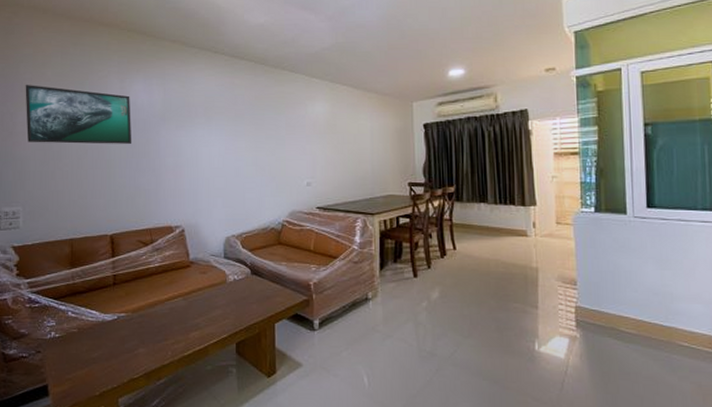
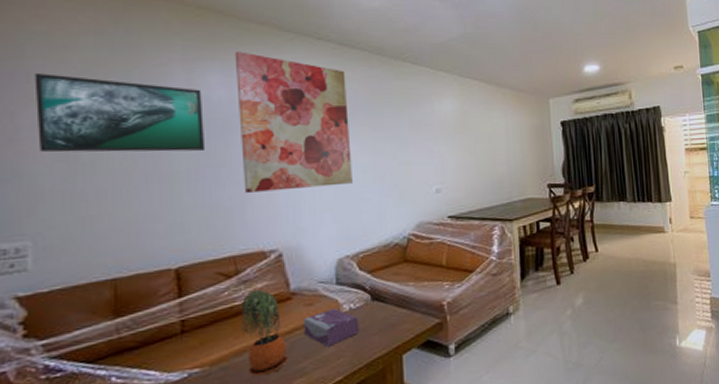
wall art: none [153,65,239,178] -> present [234,51,352,193]
potted plant: none [154,256,187,325] -> present [240,289,289,376]
tissue box: none [199,277,241,309] -> present [303,307,359,347]

